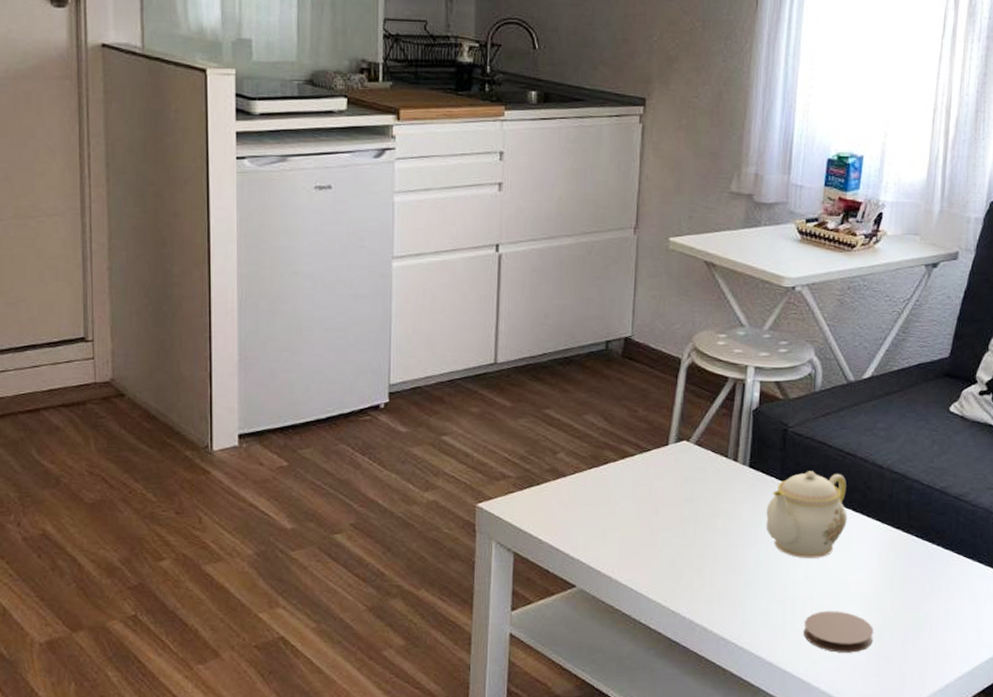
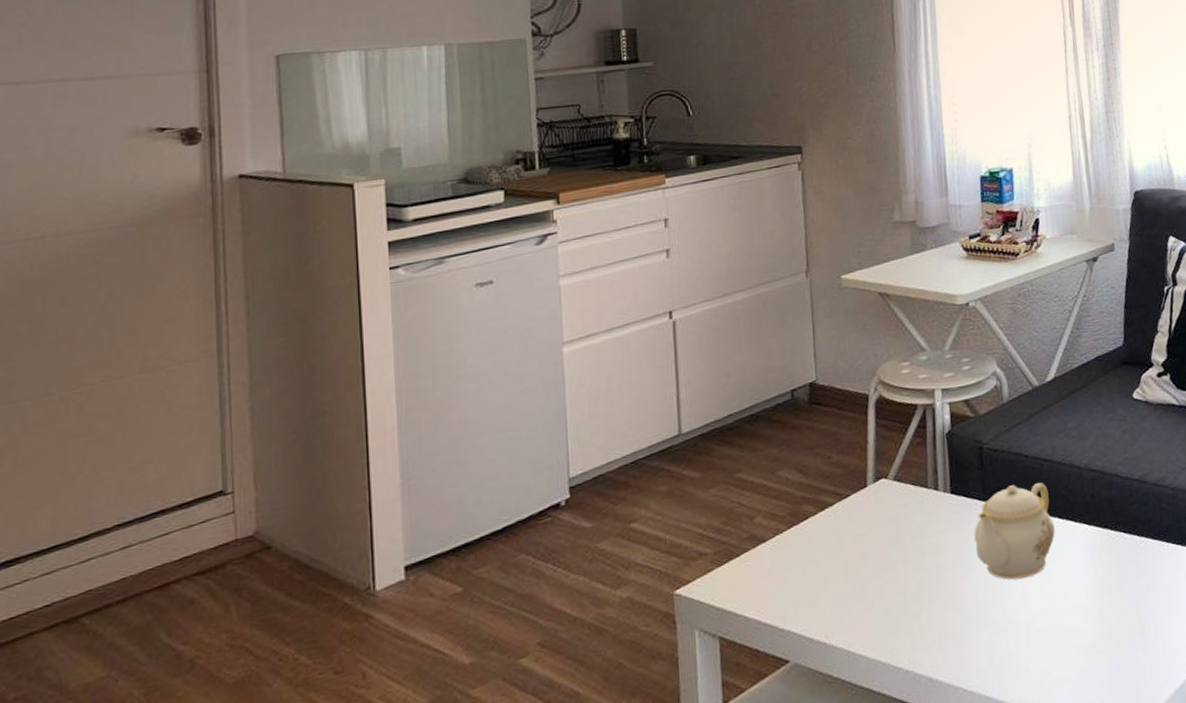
coaster: present [803,610,874,653] -> none [1029,628,1101,675]

